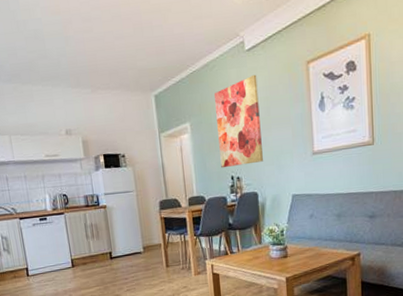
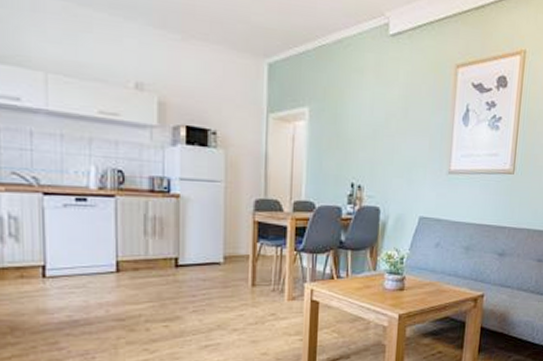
wall art: present [214,74,263,168] -> none [340,65,398,173]

